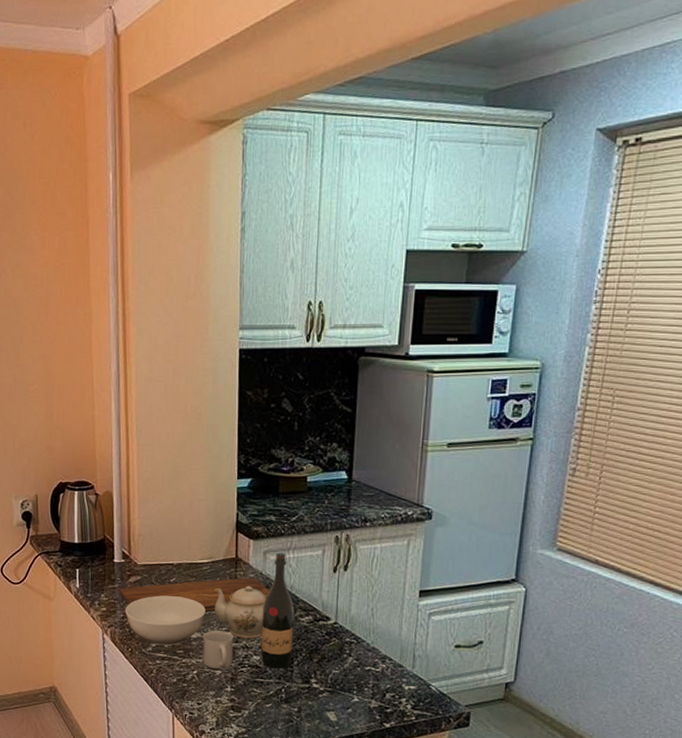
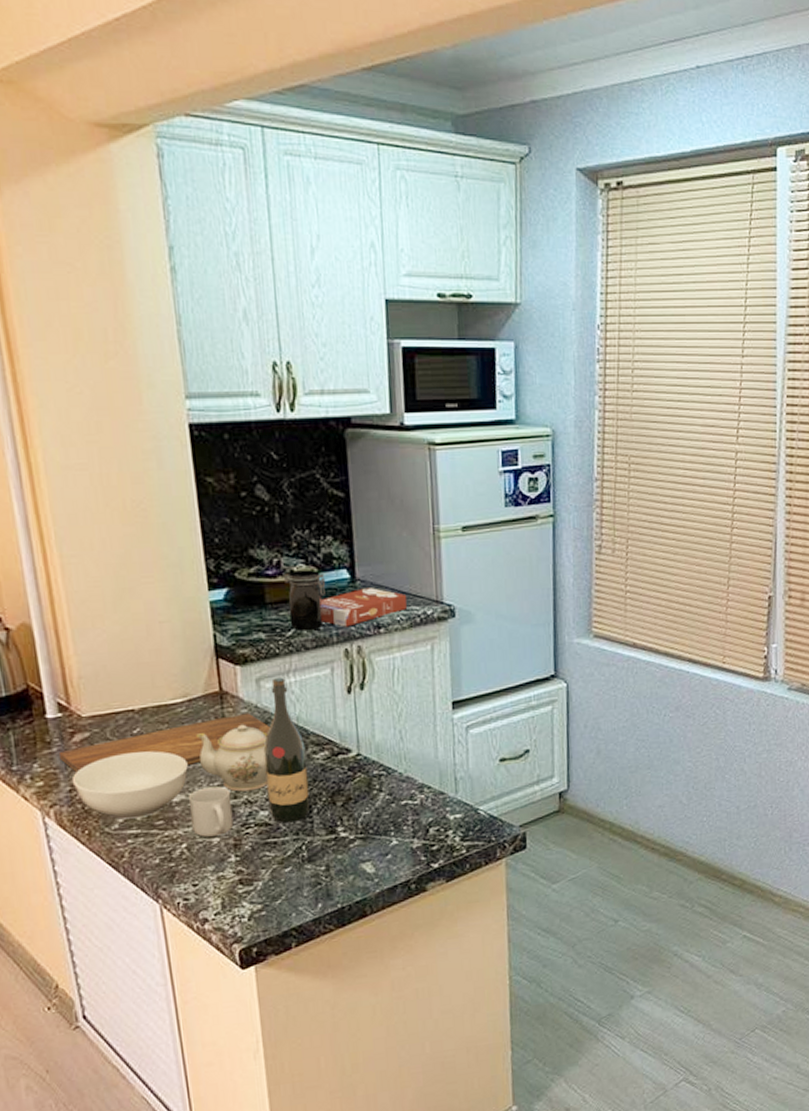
jar: none [294,469,328,519] -> present [283,570,326,632]
cereal box: none [321,488,392,518] -> present [321,588,407,627]

